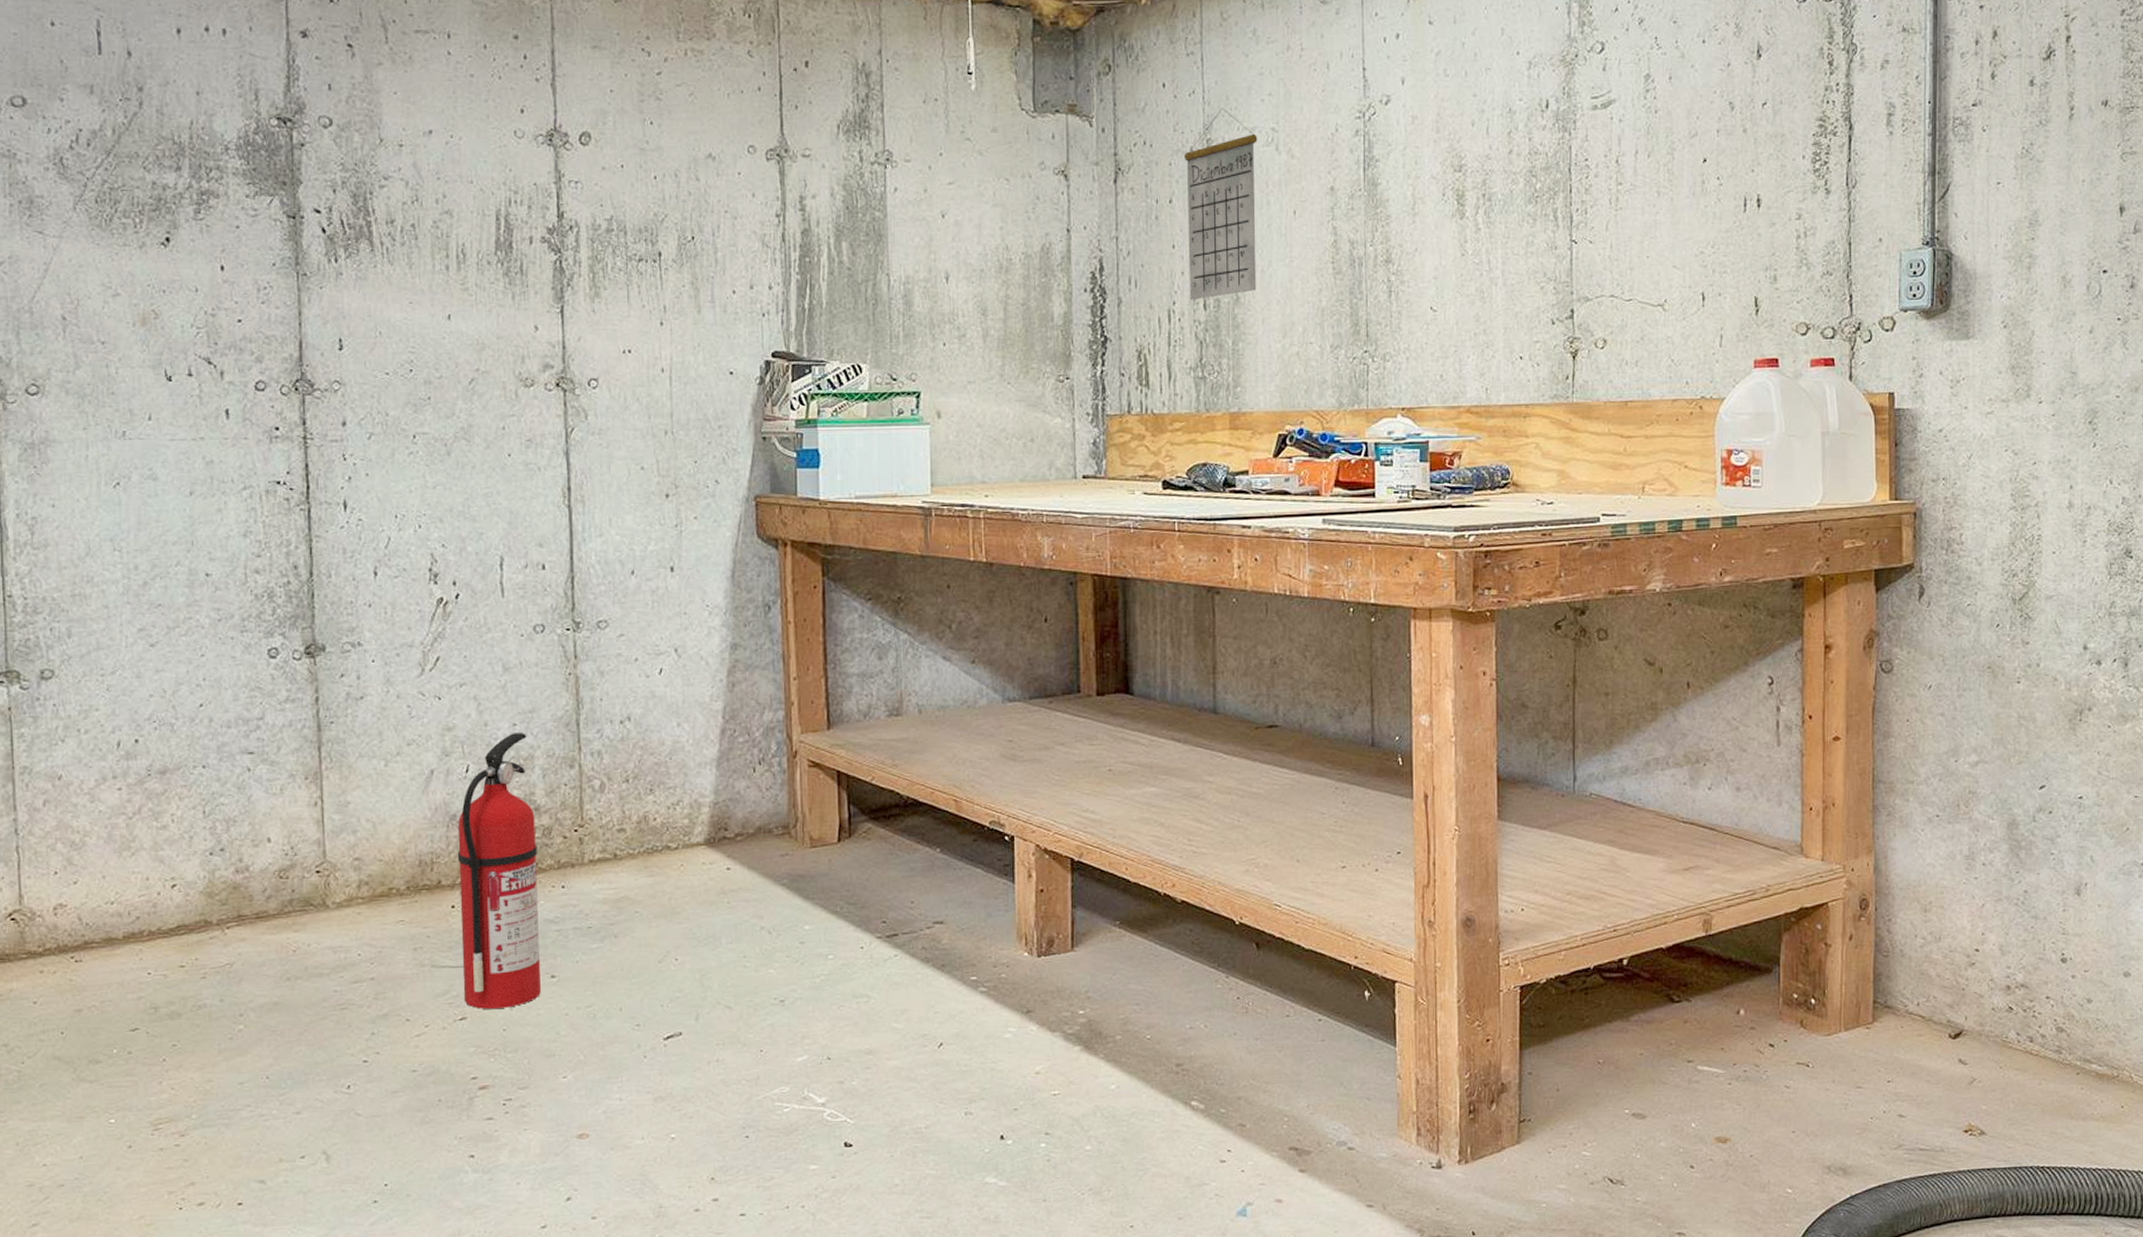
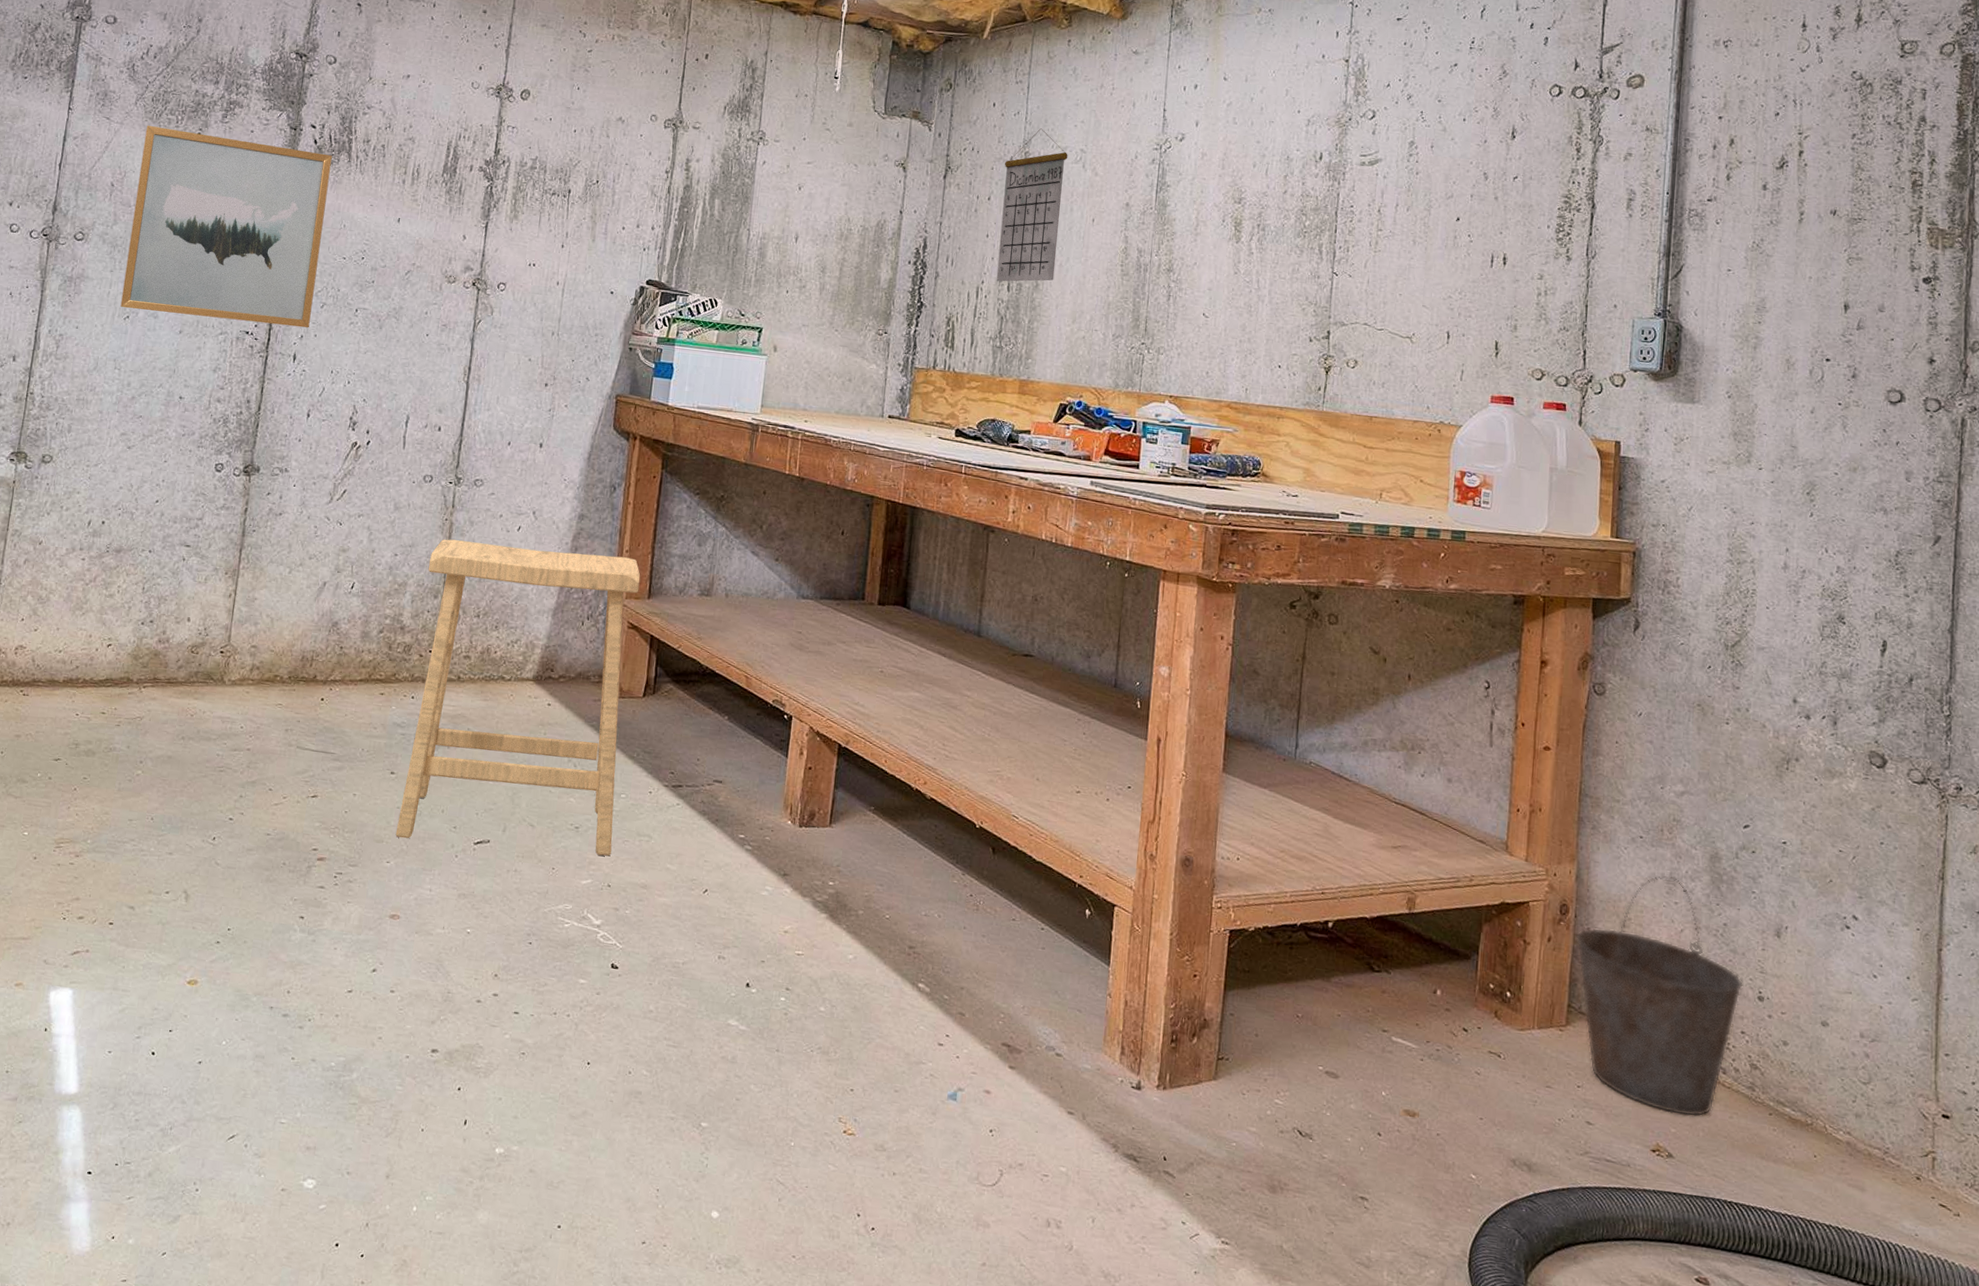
wall art: none [95,234,357,473] -> present [120,125,332,328]
fire extinguisher: present [457,733,541,1009] -> none [318,561,404,794]
stool: none [556,686,826,1048] -> present [395,539,641,856]
bucket: none [1878,851,2046,1092] -> present [1576,875,1743,1117]

